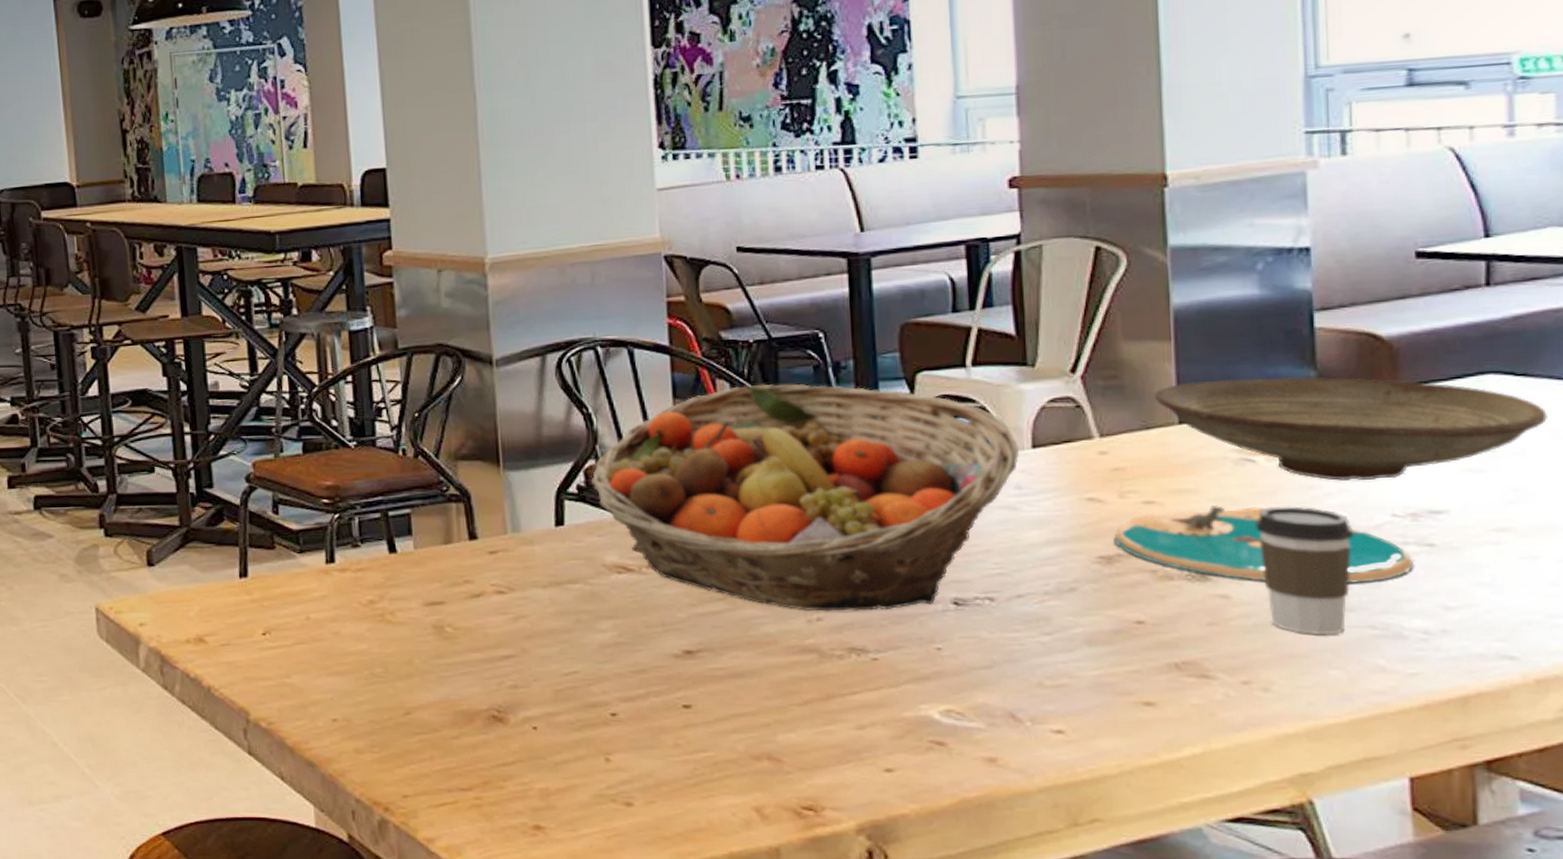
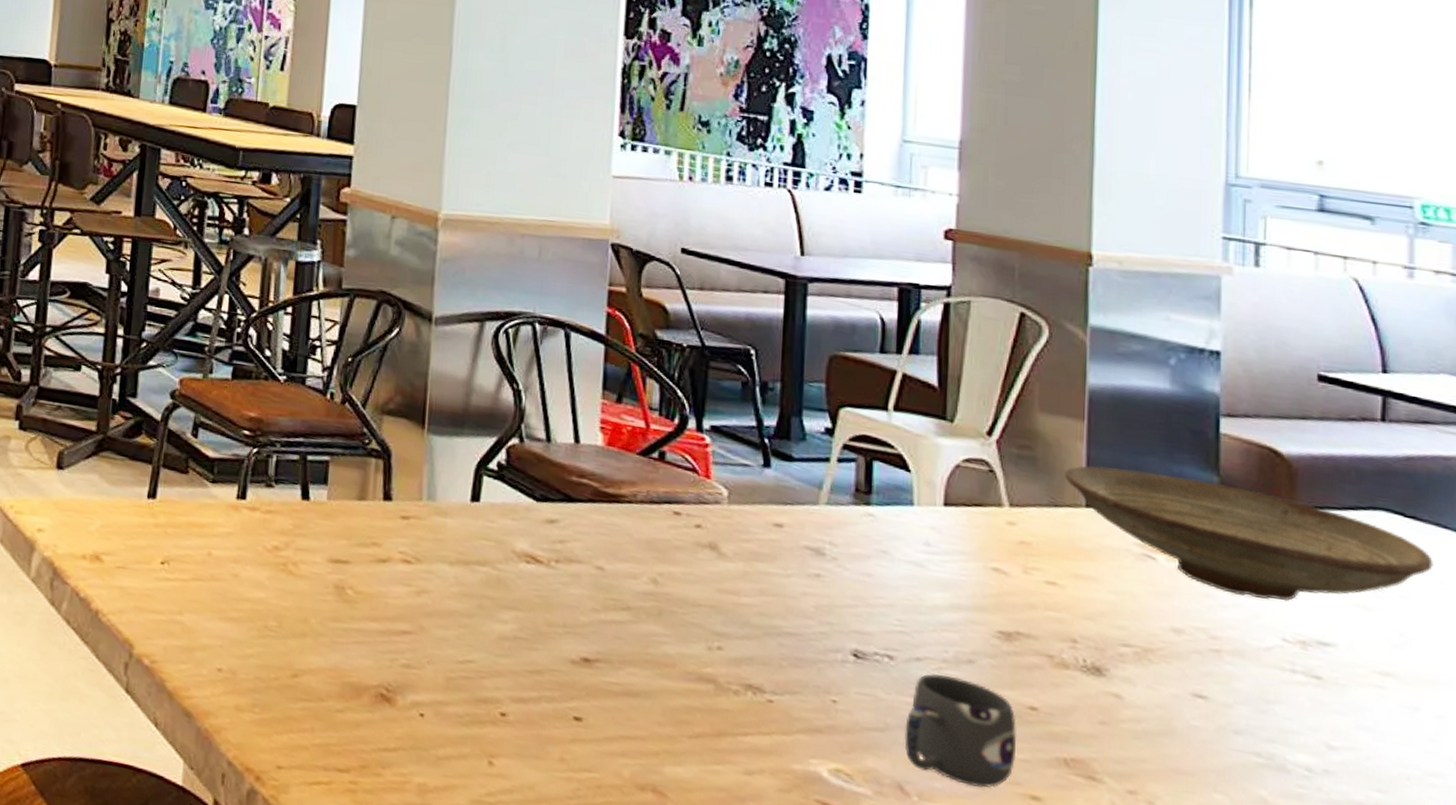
fruit basket: present [590,383,1020,611] -> none [511,389,932,652]
mug: none [1012,606,1127,703] -> present [904,674,1017,788]
plate: present [1114,506,1413,583] -> none [1014,593,1300,708]
coffee cup: present [1256,506,1354,634] -> none [1152,609,1245,756]

